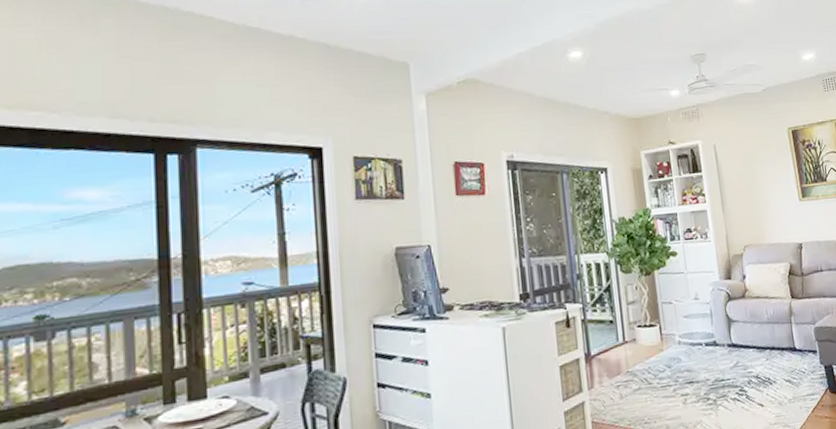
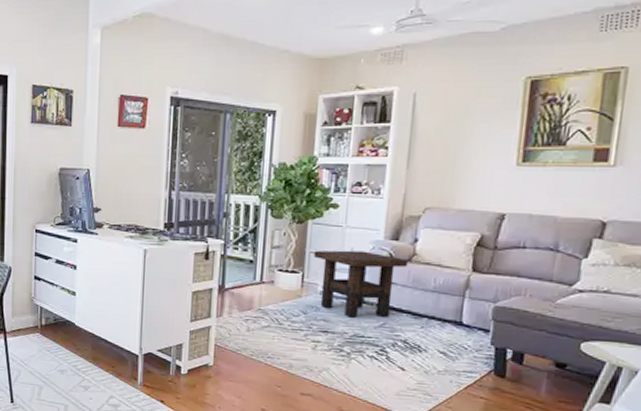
side table: none [665,293,744,363] -> present [313,250,409,318]

